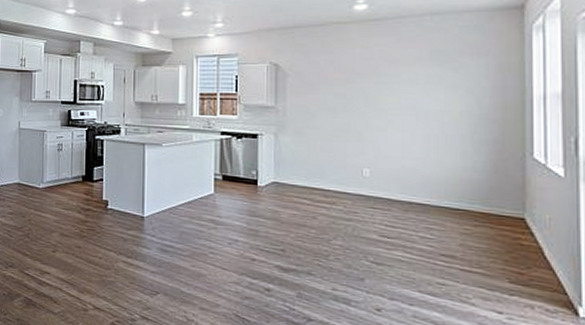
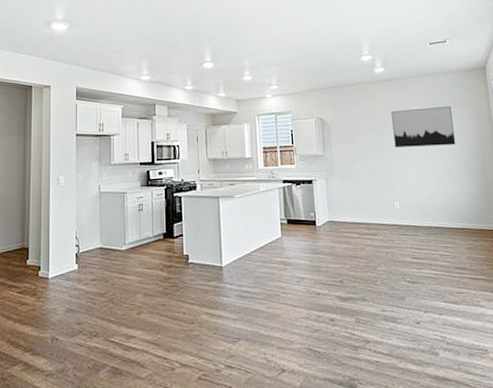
wall art: none [372,55,463,106] -> present [391,106,456,147]

